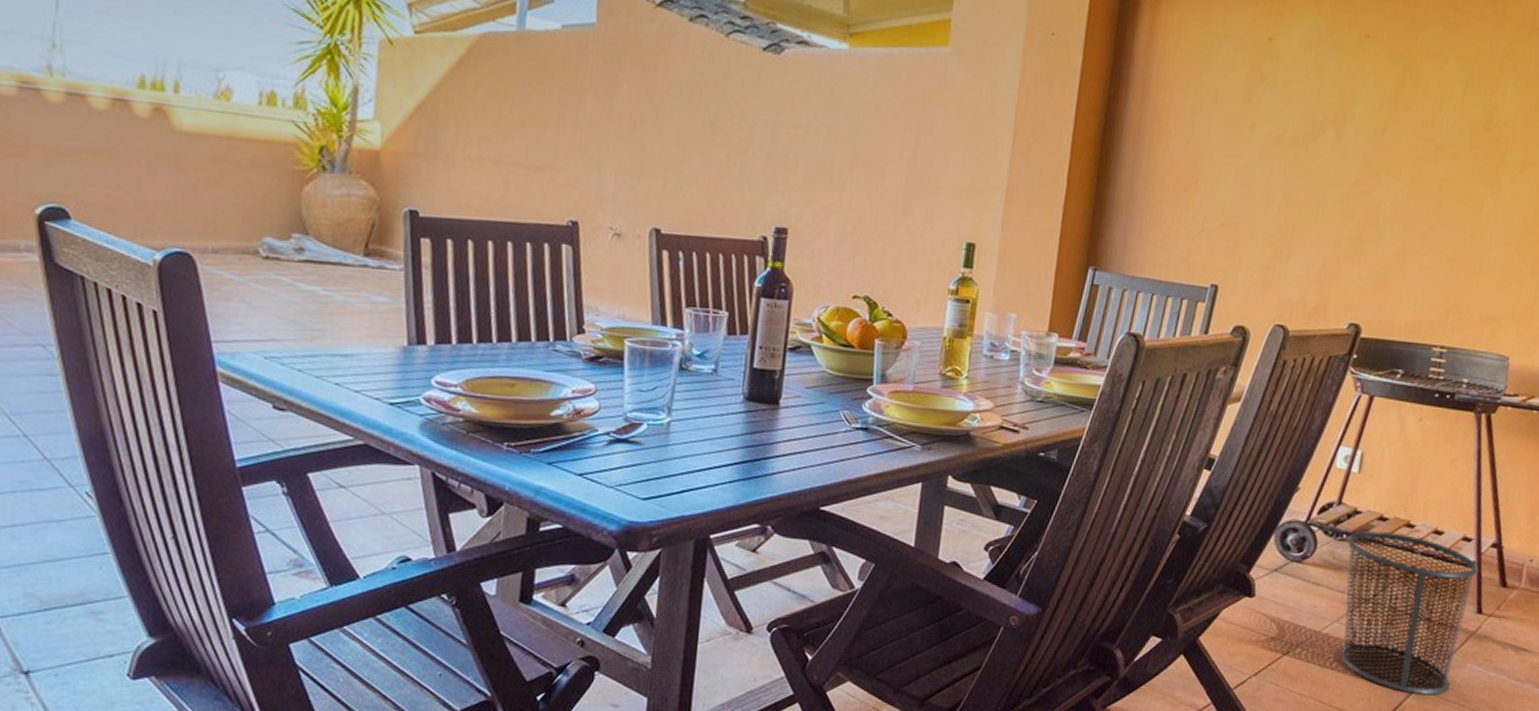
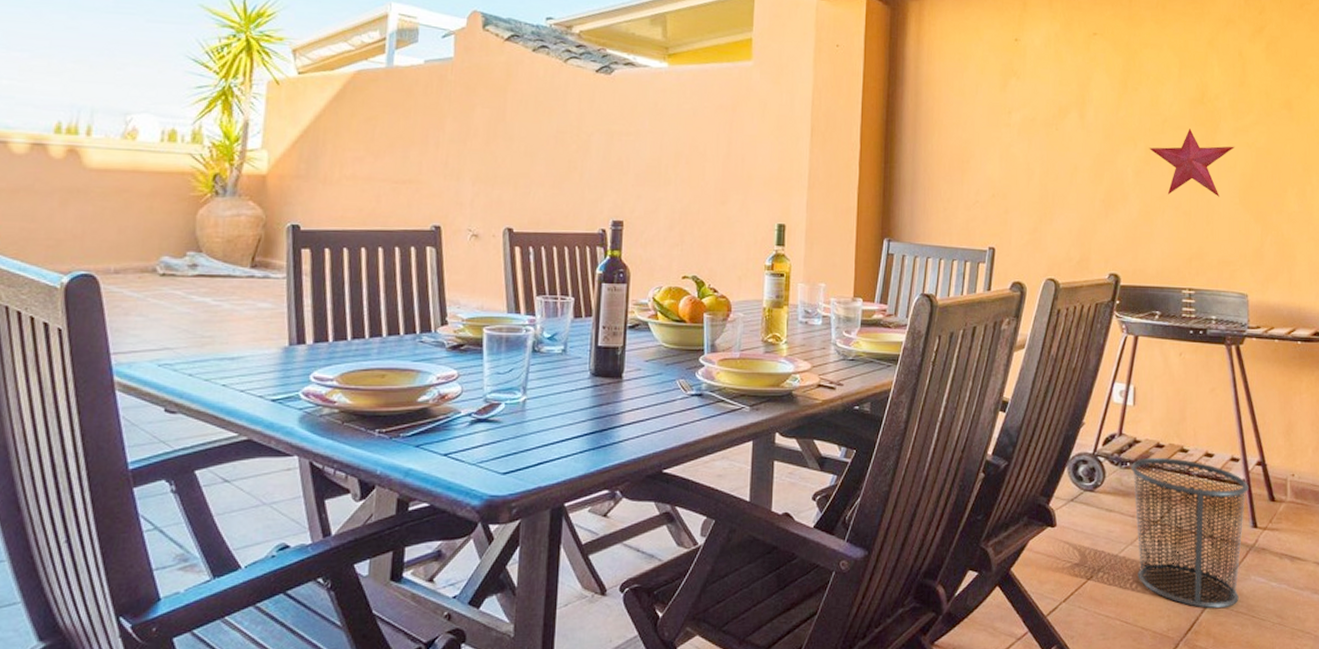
decorative star: none [1415,159,1520,242] -> present [1149,129,1235,197]

